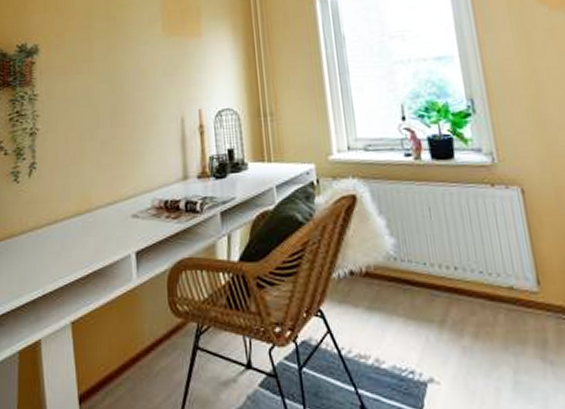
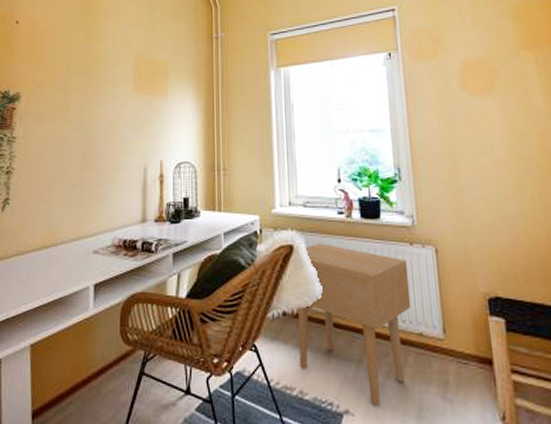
side table: none [367,190,498,371] -> present [298,243,412,405]

